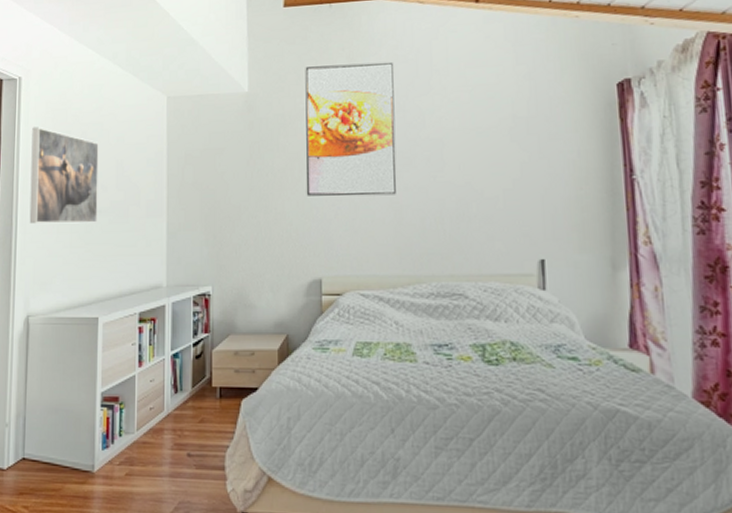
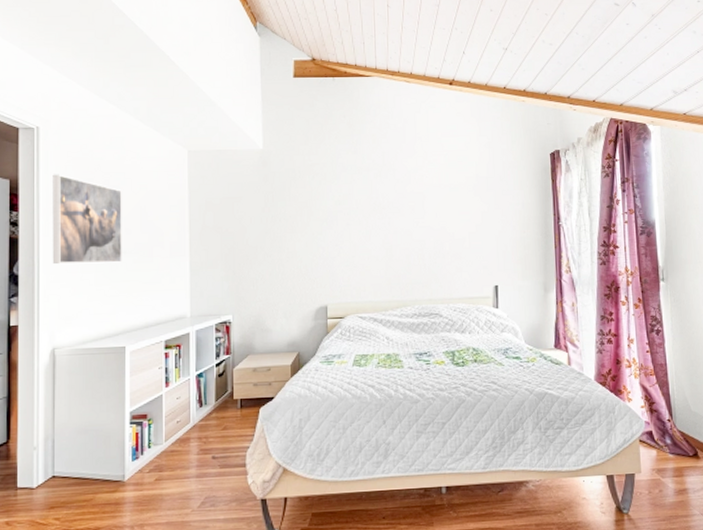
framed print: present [305,61,397,196] -> none [312,129,388,238]

